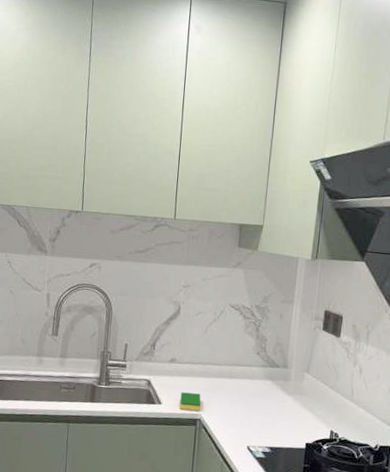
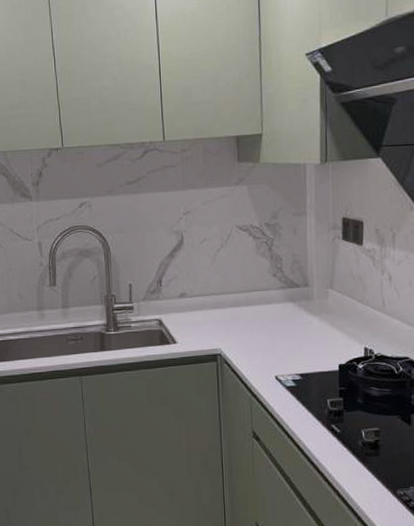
dish sponge: present [179,392,201,411] -> none [196,327,220,346]

